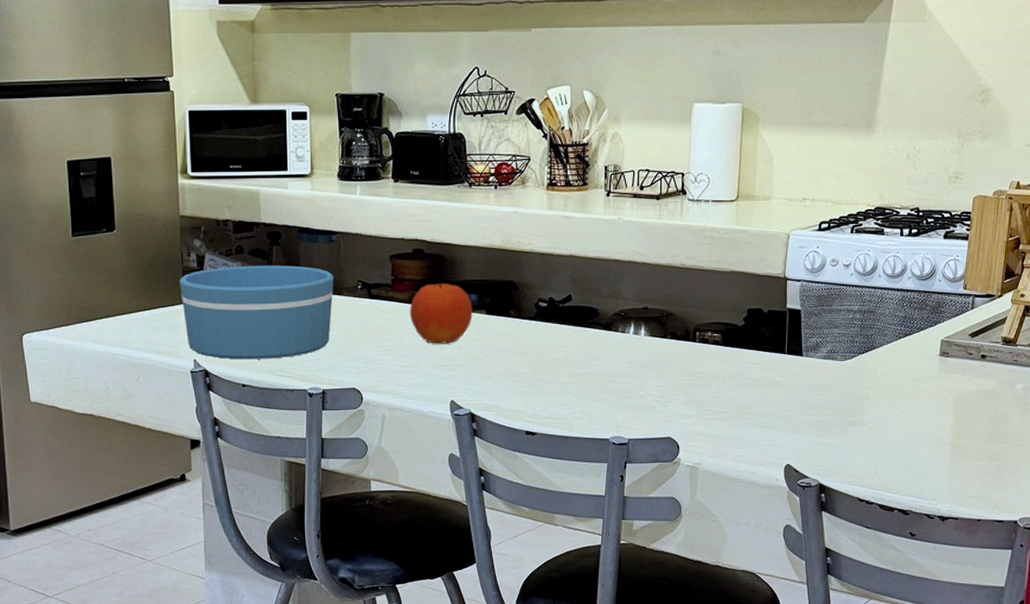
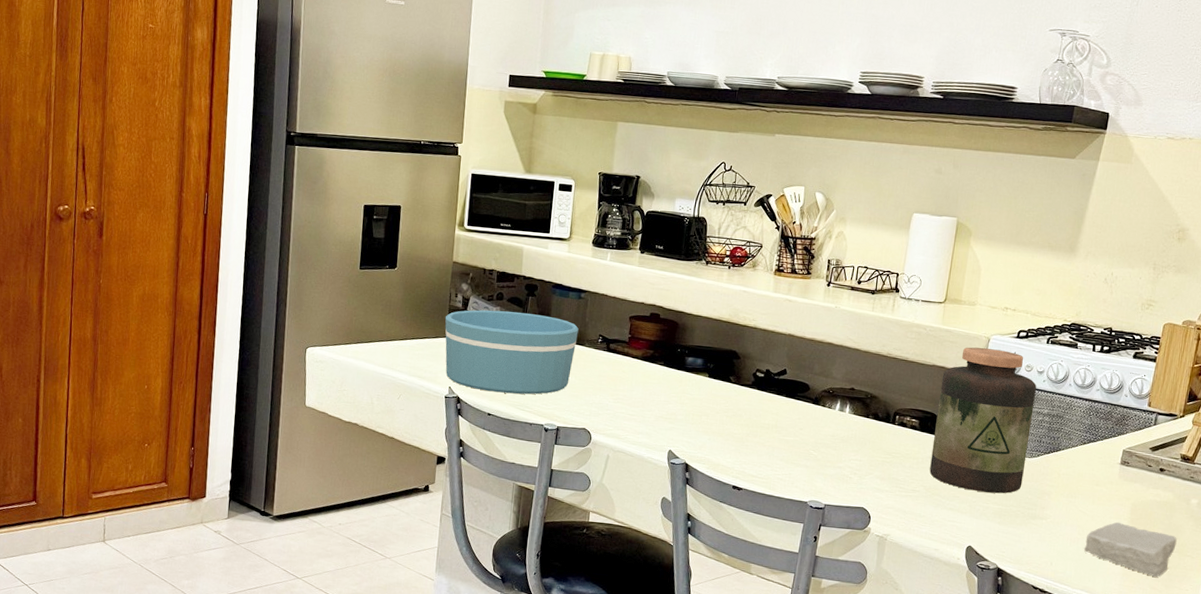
fruit: present [409,283,473,344] -> none [641,345,697,400]
jar: none [738,246,844,404] -> present [929,347,1036,494]
soap bar: none [909,418,1005,472] -> present [1084,522,1177,577]

